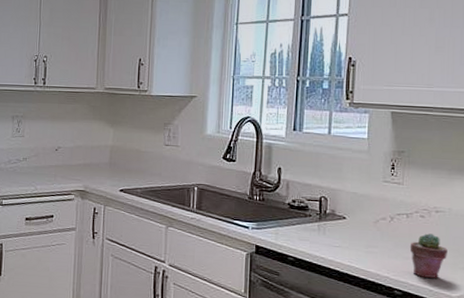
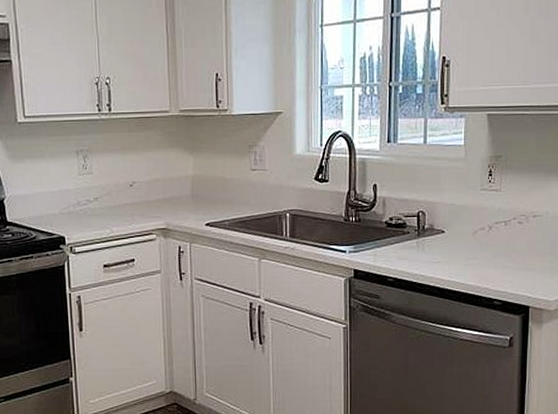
potted succulent: present [409,233,448,278] -> none [508,239,545,285]

